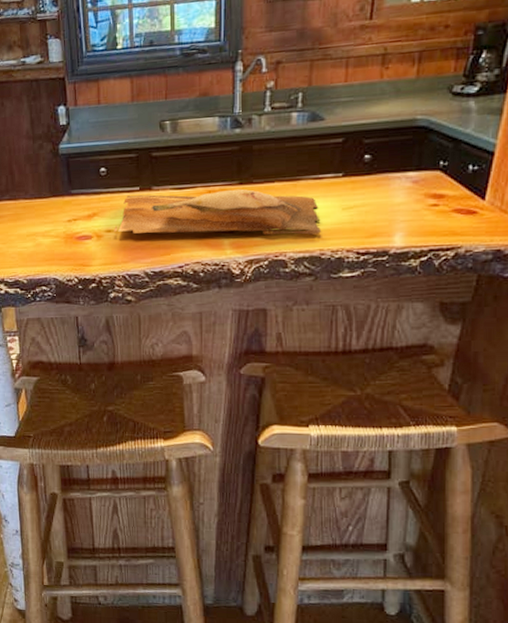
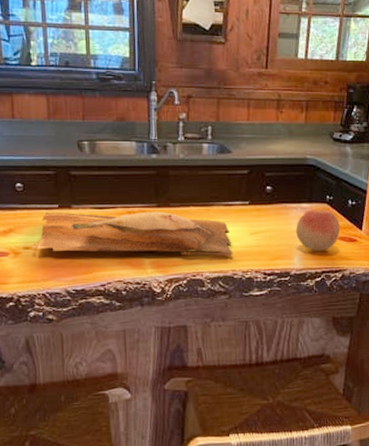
fruit: none [399,178,456,227] -> present [296,210,341,251]

